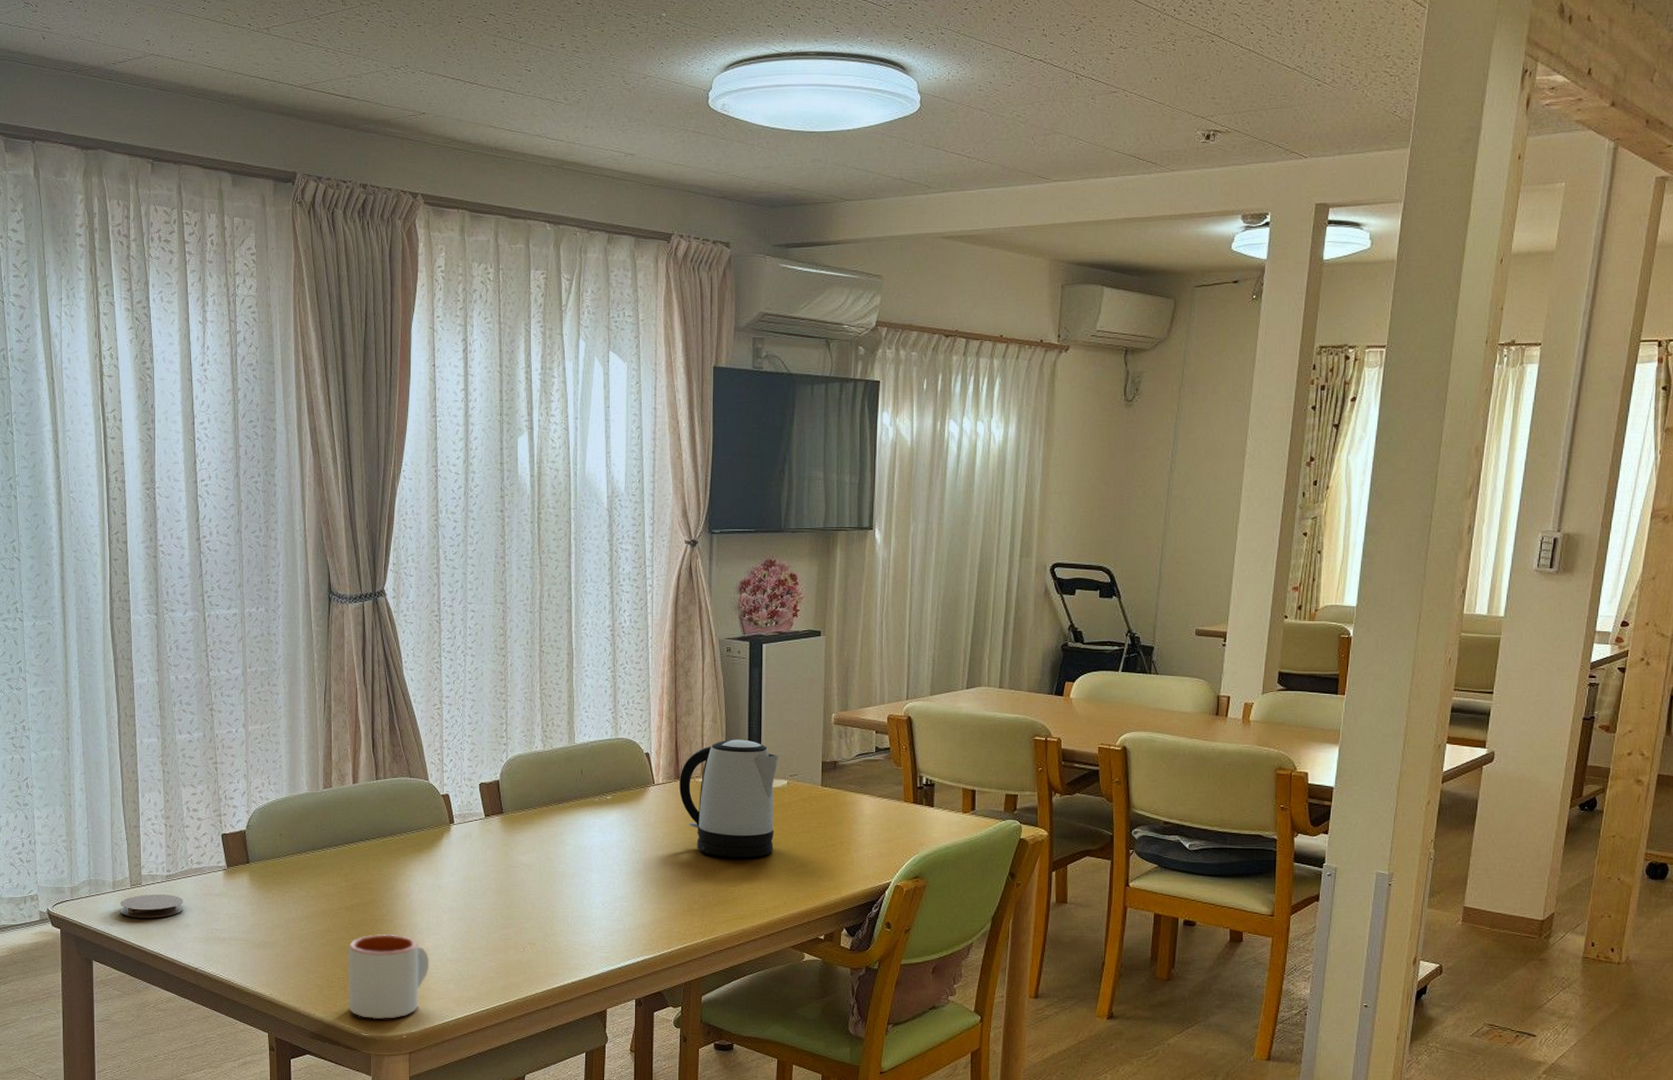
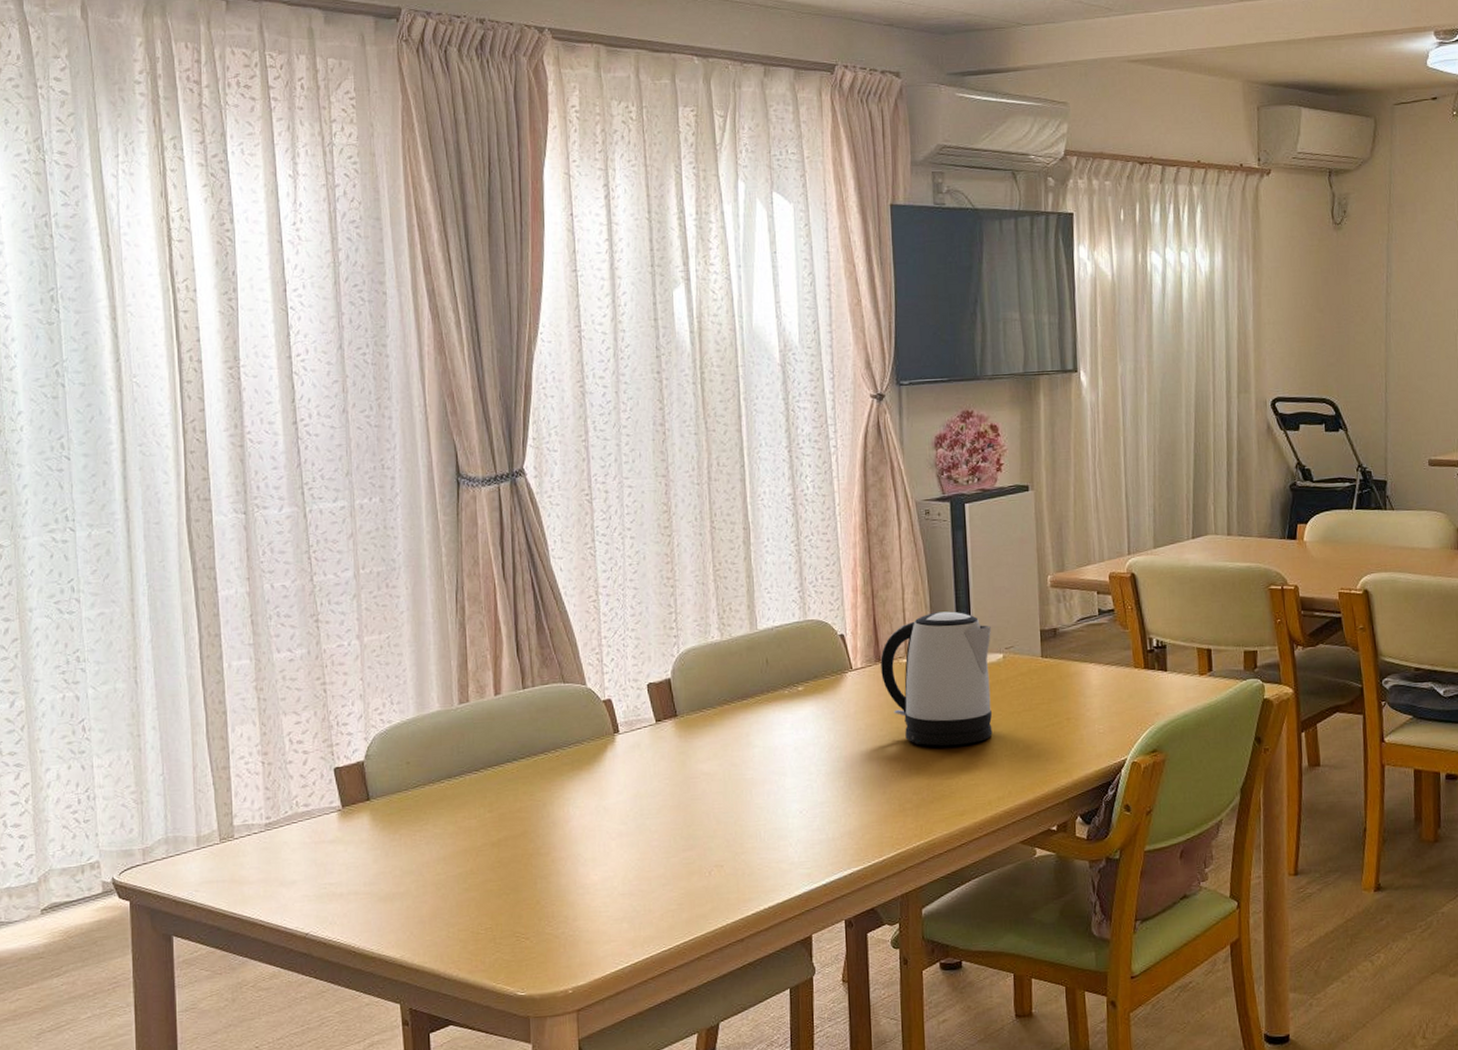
coaster: present [120,894,184,918] -> none [206,846,289,879]
mug: present [347,933,430,1020] -> none [496,869,597,975]

